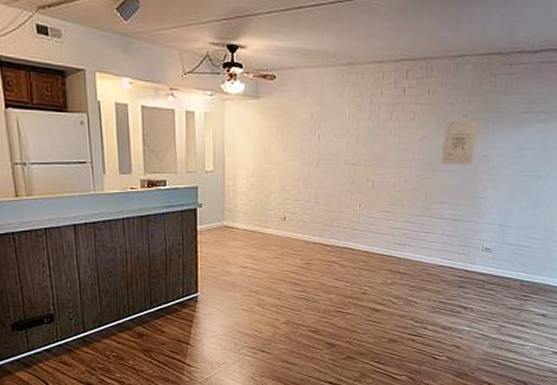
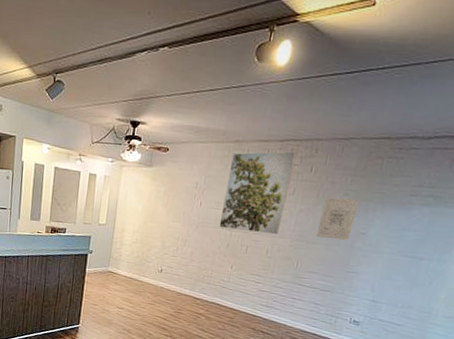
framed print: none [341,72,413,166] -> present [219,151,297,235]

